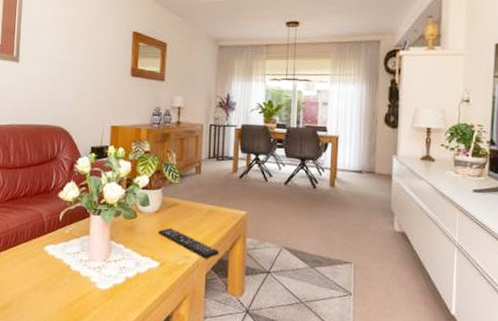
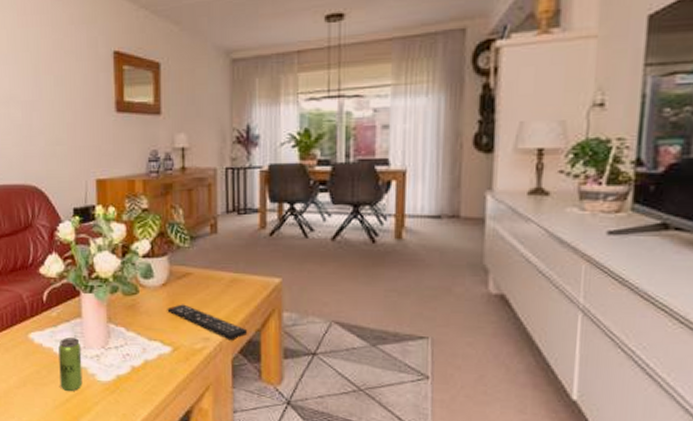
beverage can: none [66,251,87,297] -> present [58,338,83,392]

